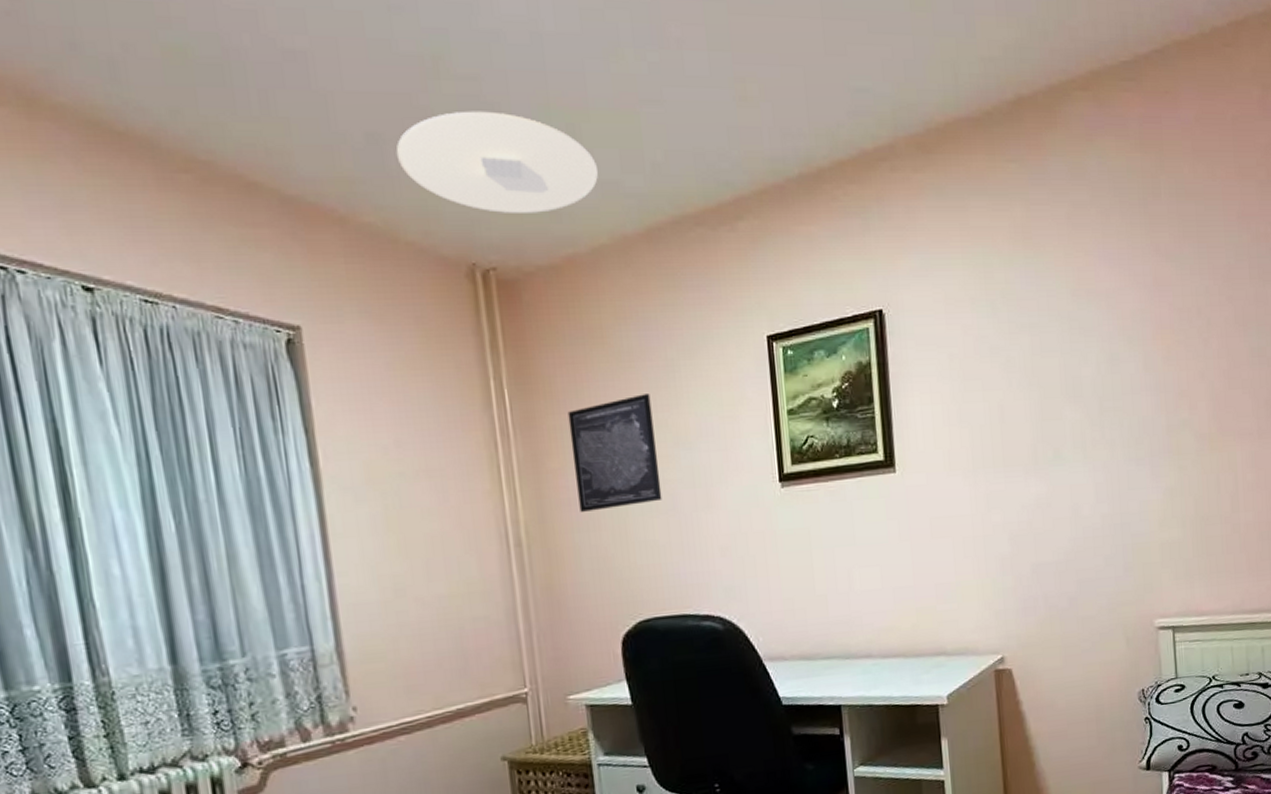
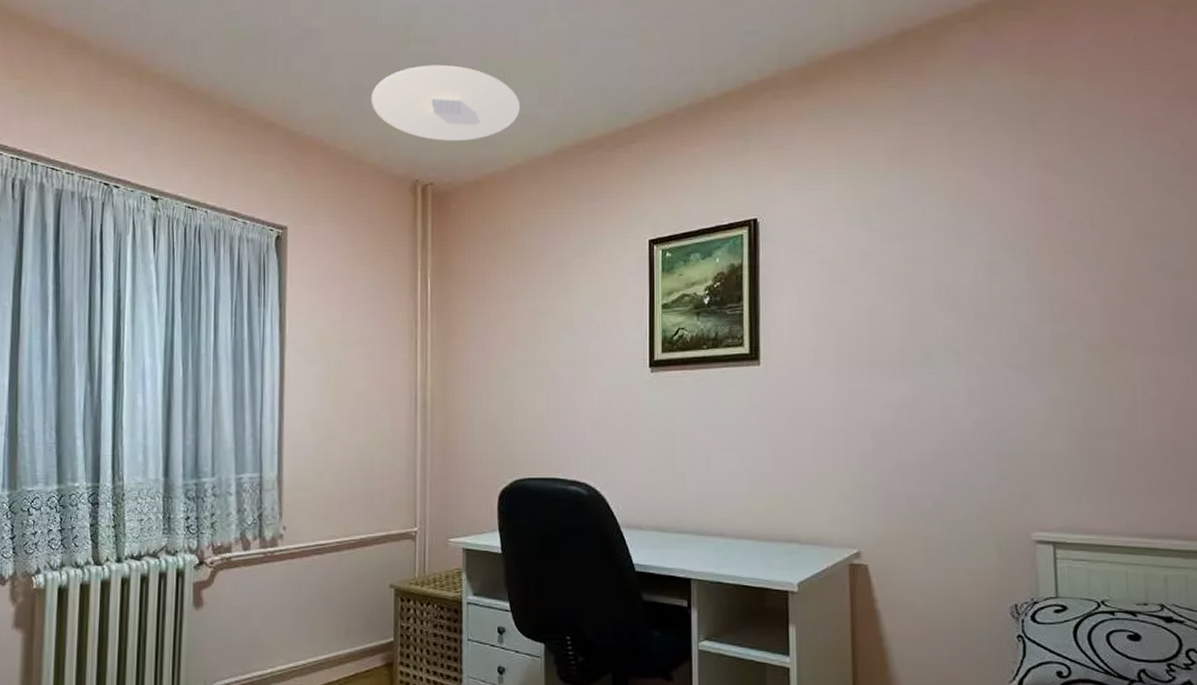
wall art: present [567,394,662,512] -> none [475,286,545,382]

